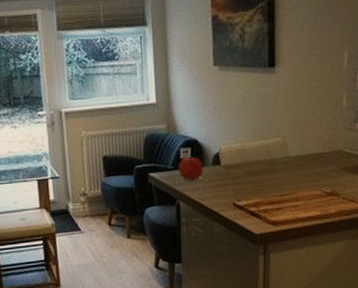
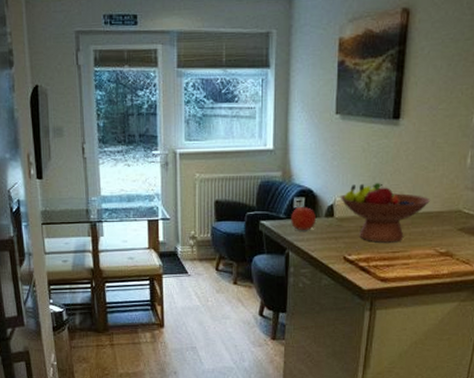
fruit bowl: none [224,129,313,187] -> present [339,183,431,243]

